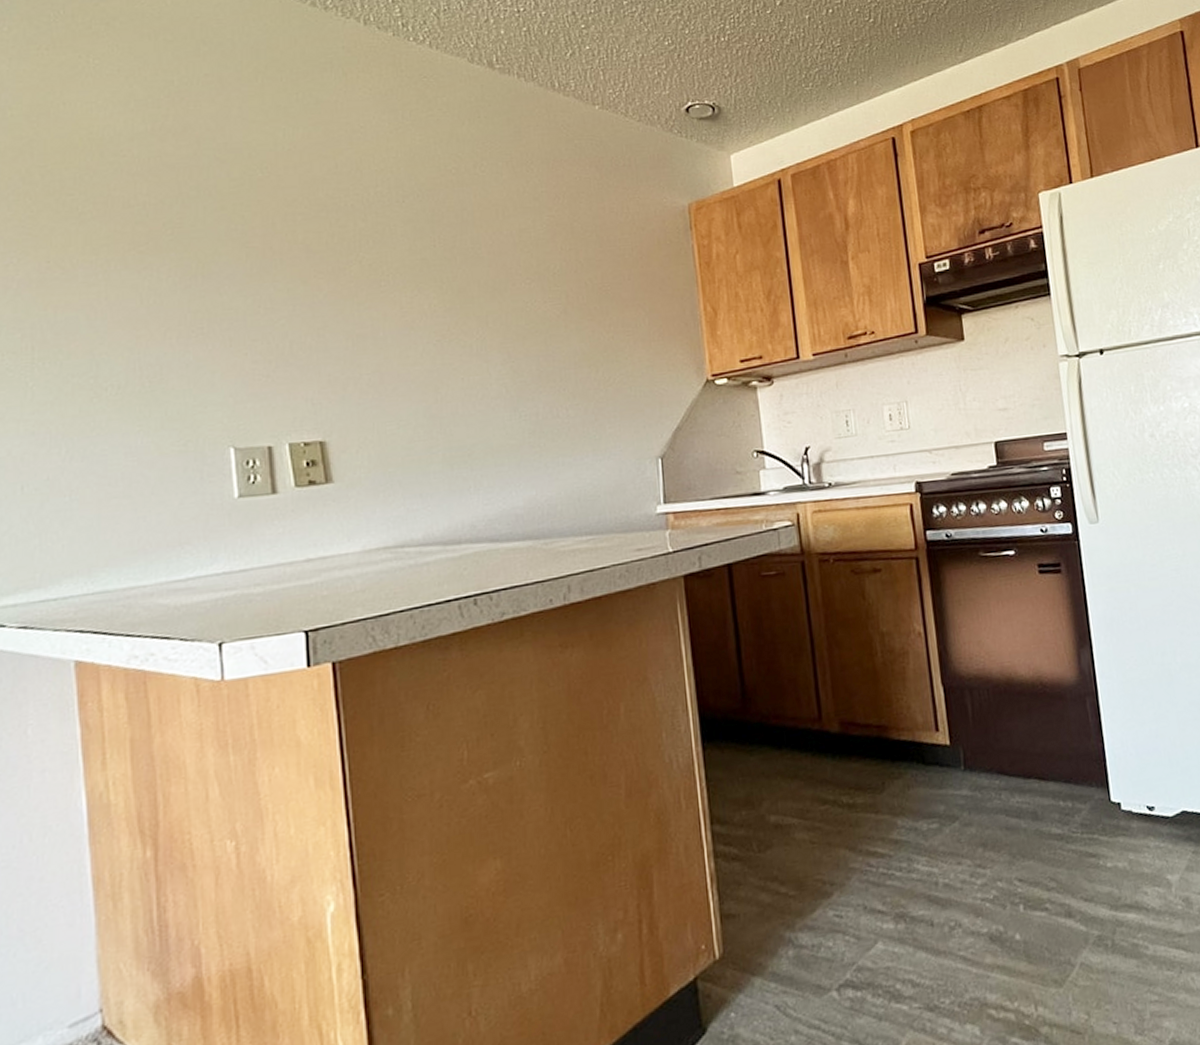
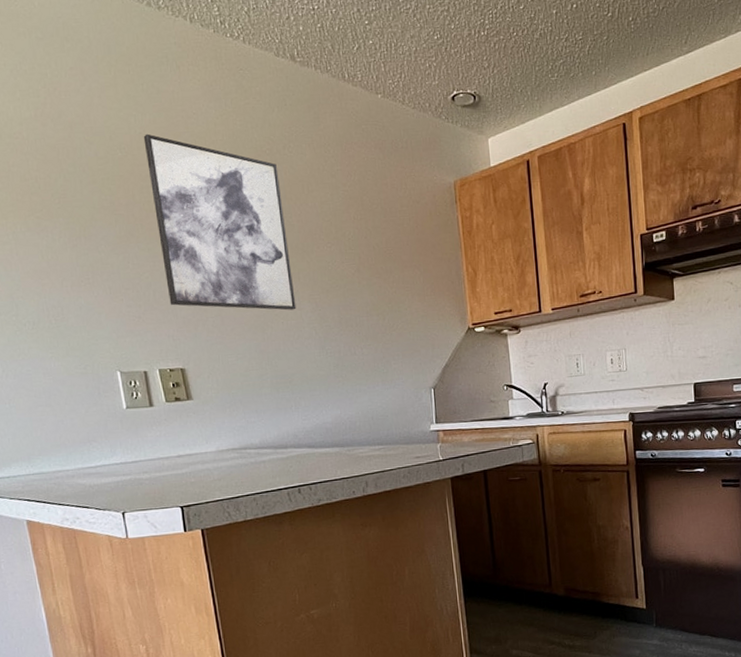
wall art: none [293,150,482,363] -> present [143,133,296,311]

